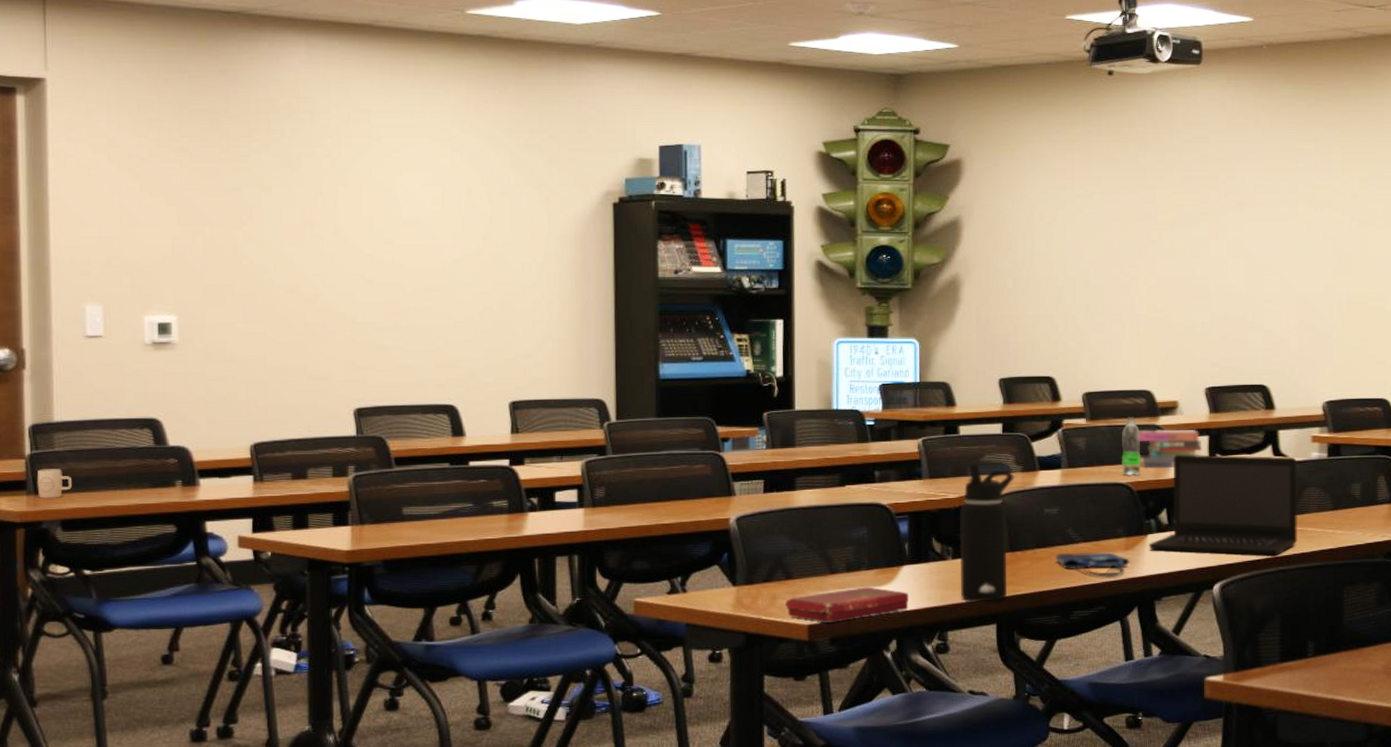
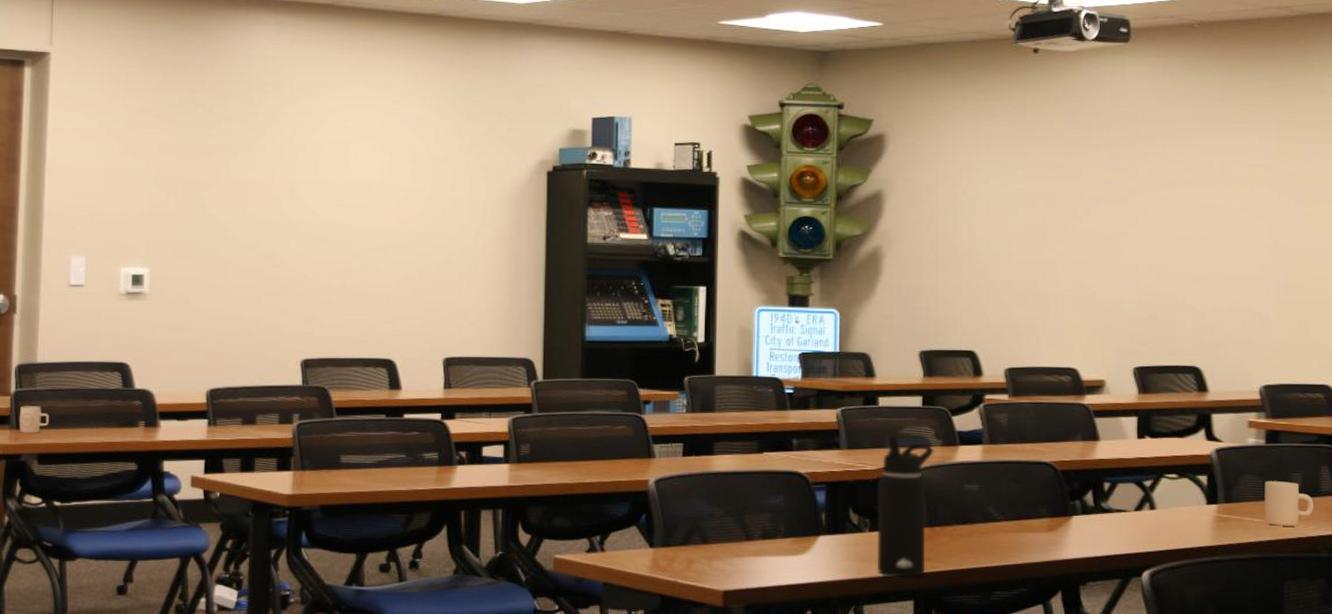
book: present [784,587,908,623] -> none [700,555,824,590]
shopping bag: present [1055,552,1130,578] -> none [975,530,1053,560]
bottle: present [1121,416,1141,476] -> none [1045,394,1066,455]
books: present [1139,429,1202,469] -> none [1063,408,1130,449]
laptop: present [1149,454,1298,556] -> none [1073,434,1234,545]
mug: none [1326,492,1371,535] -> present [1264,481,1313,526]

